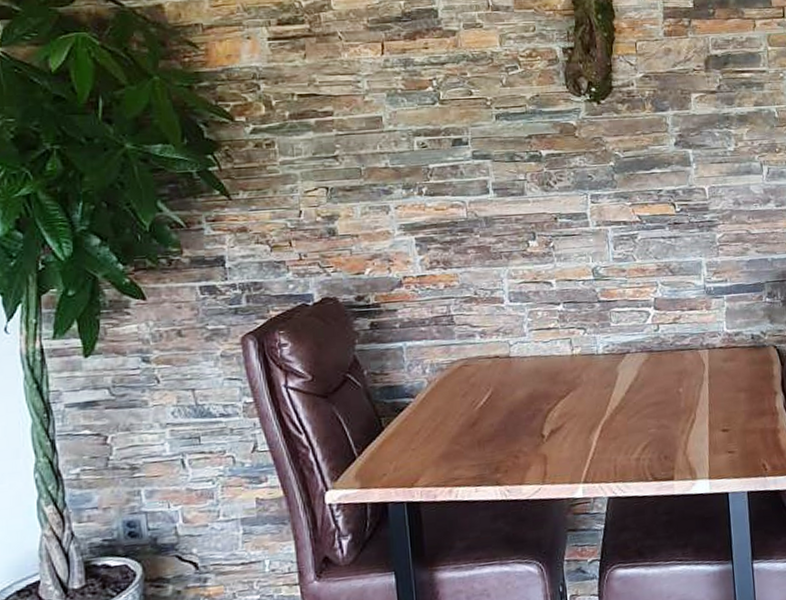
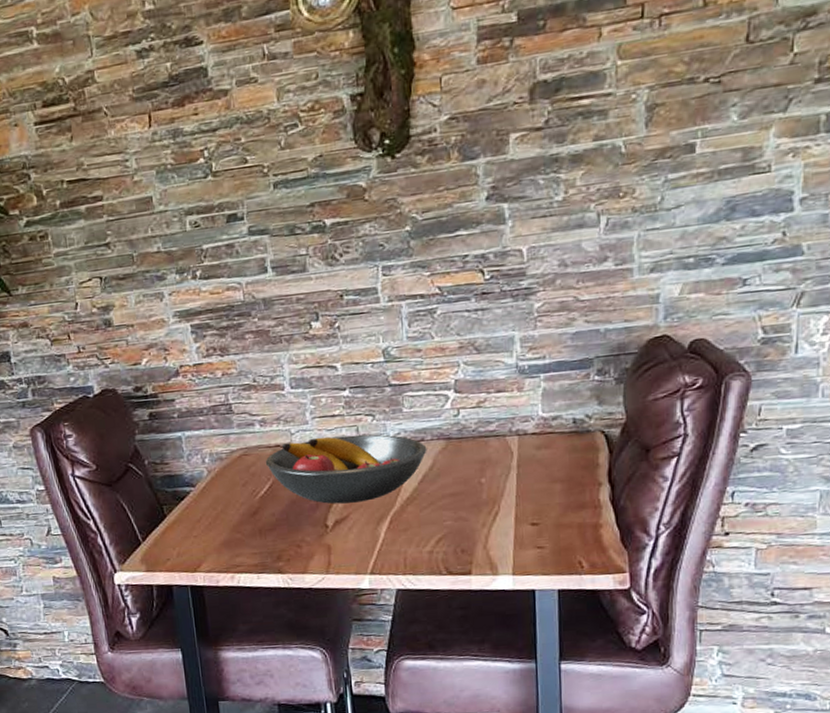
fruit bowl: none [484,346,633,414] -> present [265,434,427,504]

